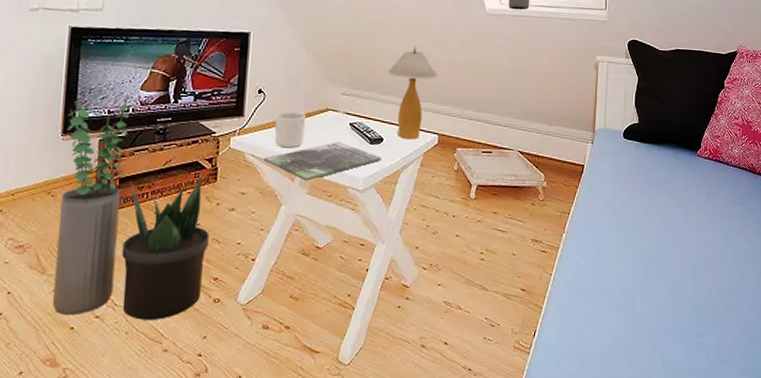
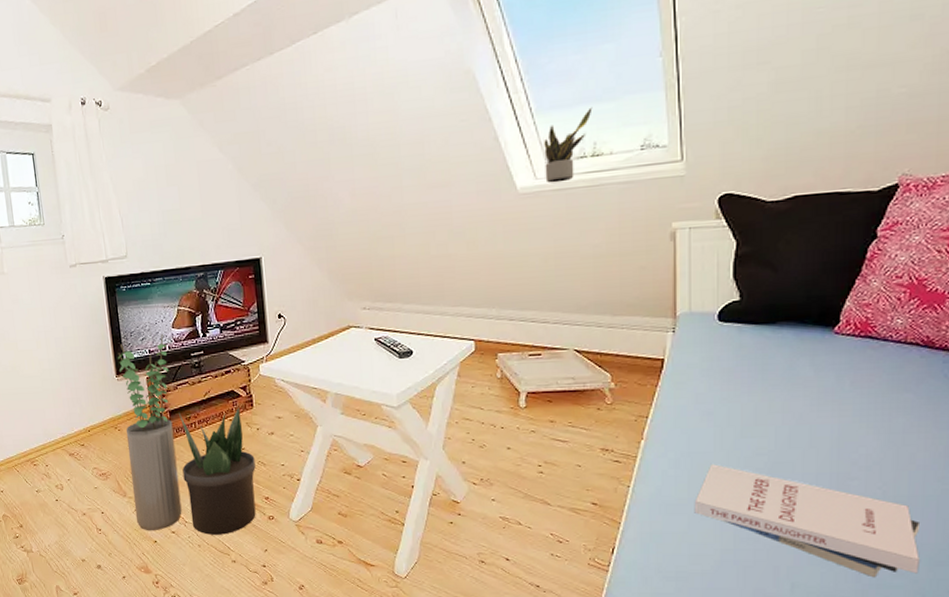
magazine: present [265,142,382,181] -> none [294,359,414,402]
mug: present [274,111,307,148] -> none [298,332,330,370]
table lamp: present [387,46,439,140] -> none [408,245,468,350]
books: none [598,257,747,354] -> present [694,464,921,578]

